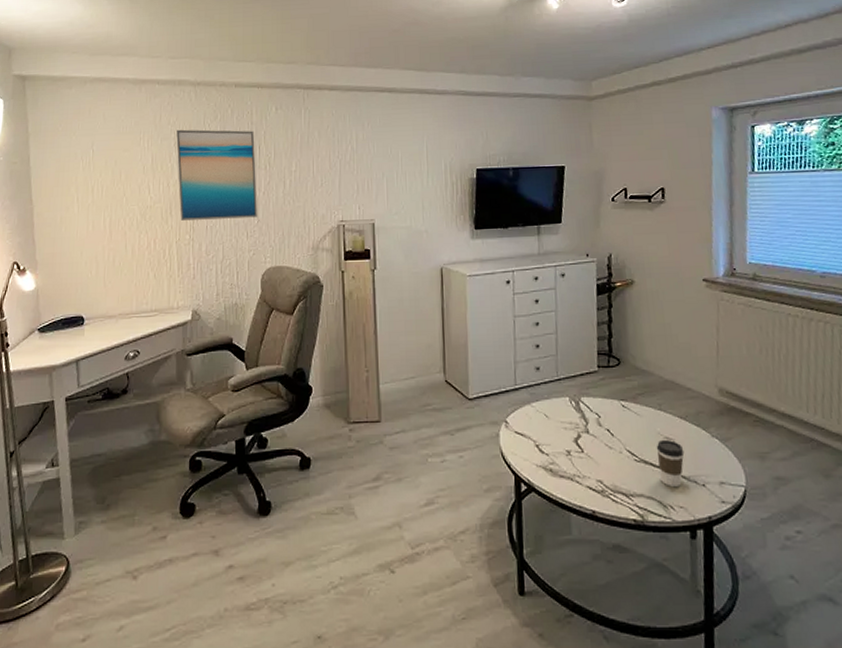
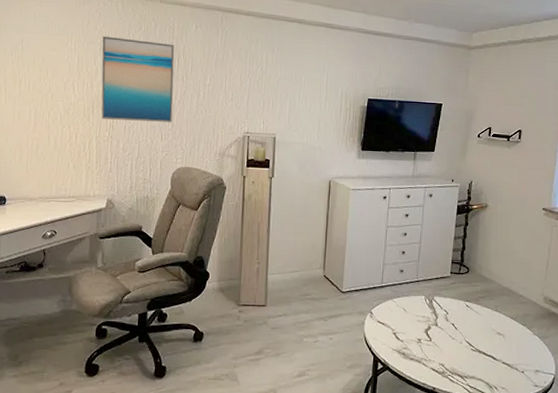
coffee cup: present [656,439,685,487] -> none [489,334,511,372]

